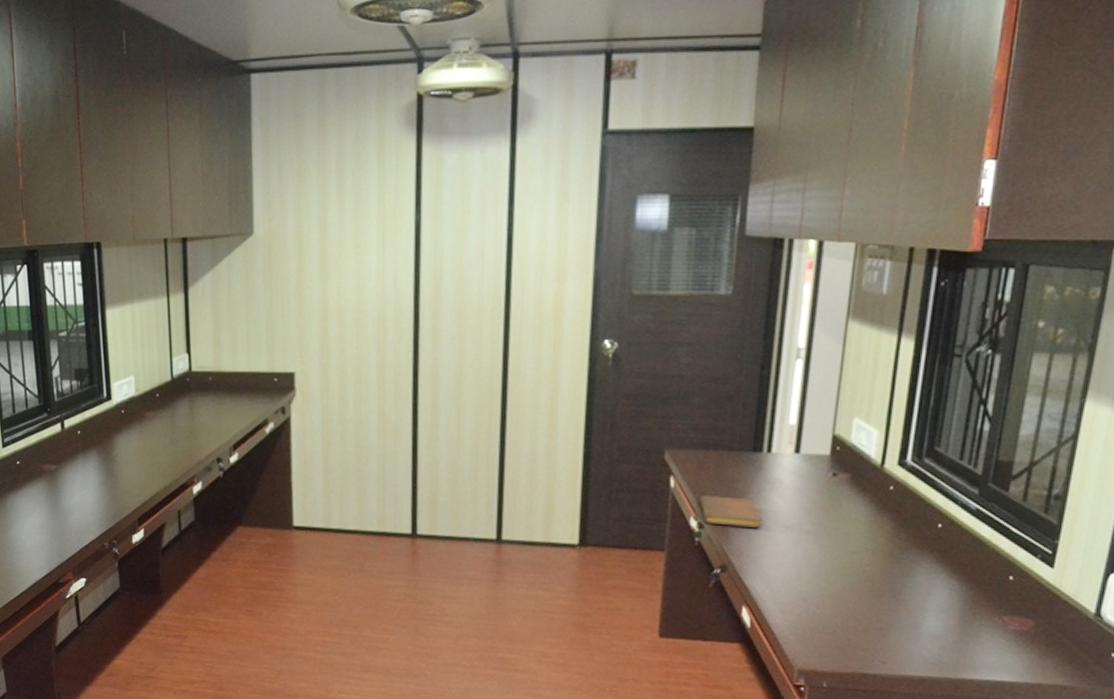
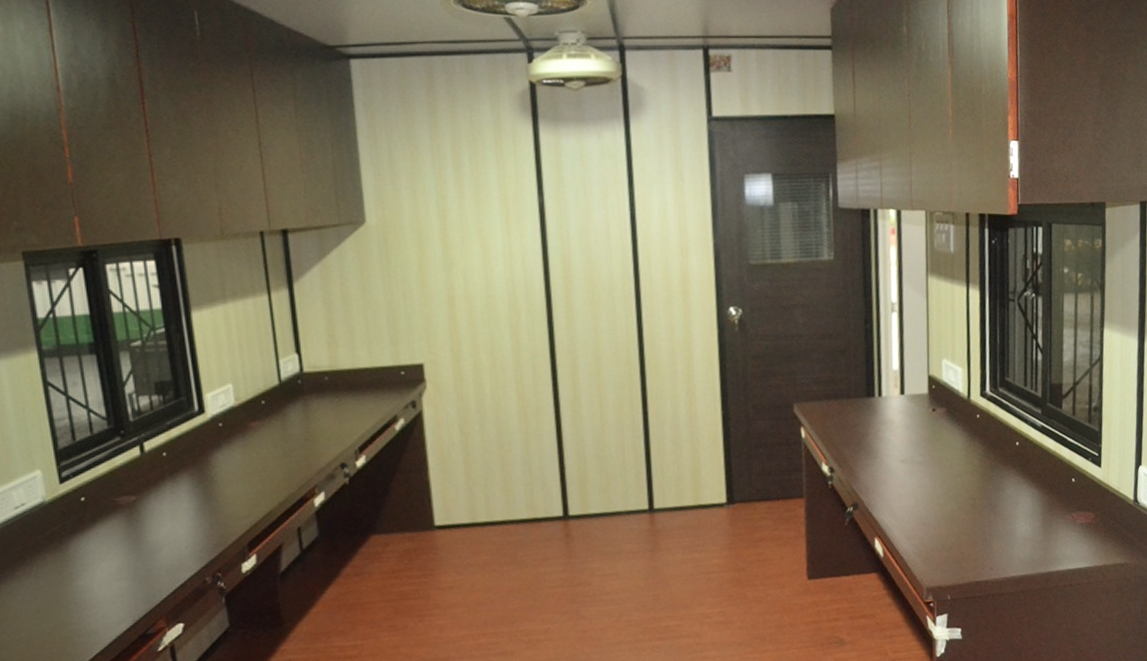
notebook: present [699,495,762,528] -> none [827,440,882,467]

